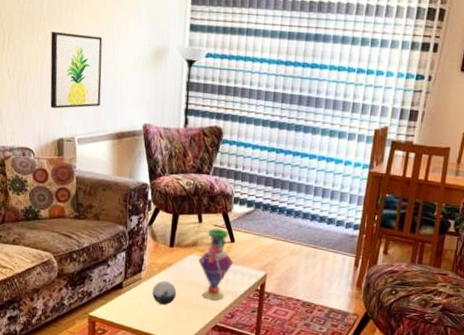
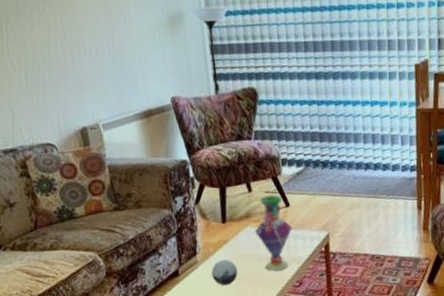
wall art: present [50,31,102,109] -> none [53,11,121,96]

